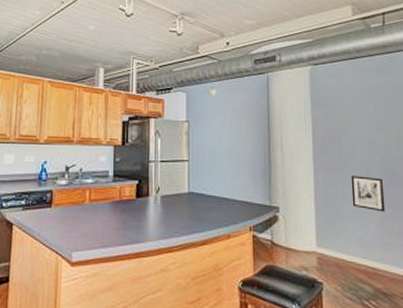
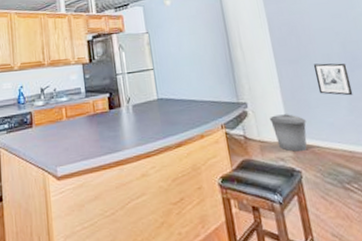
trash can: none [300,223,335,263] -> present [270,114,308,152]

